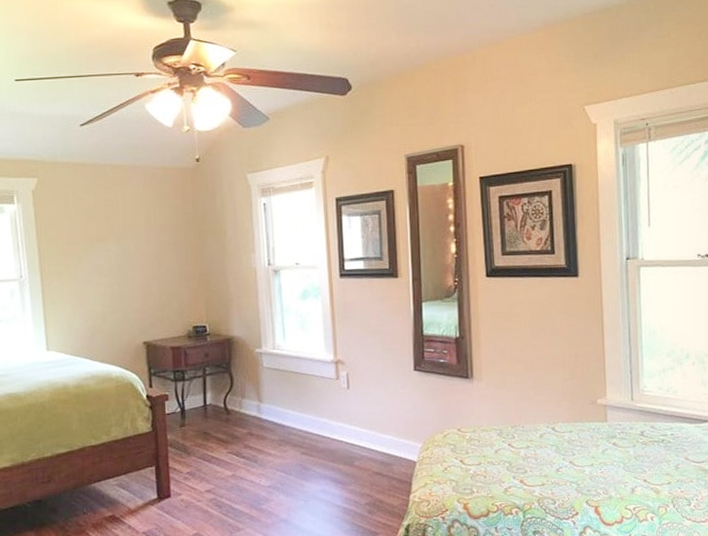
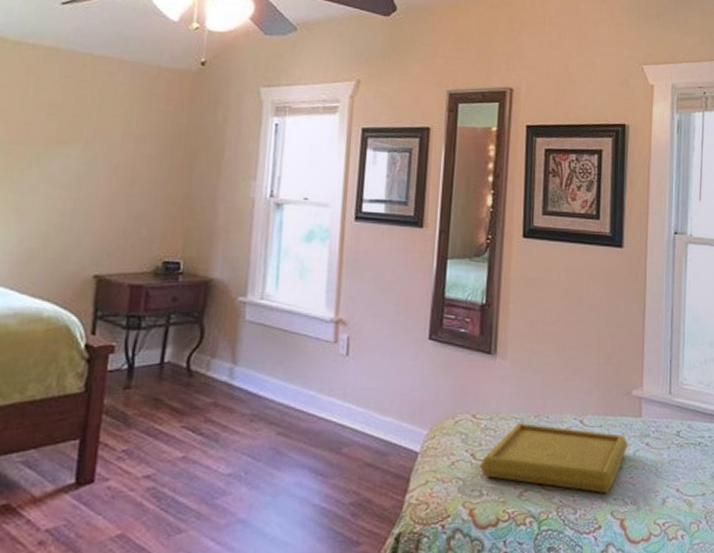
serving tray: none [469,433,597,486] -> present [480,423,628,493]

